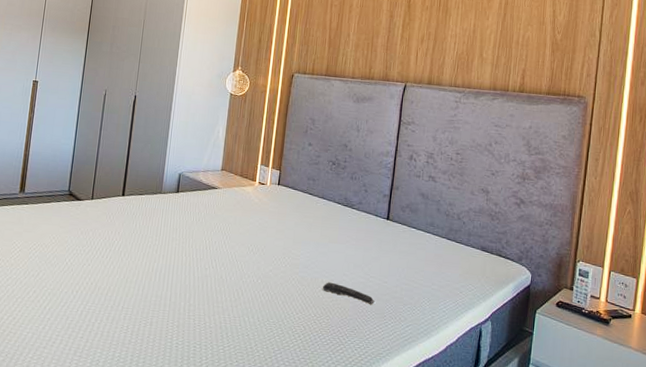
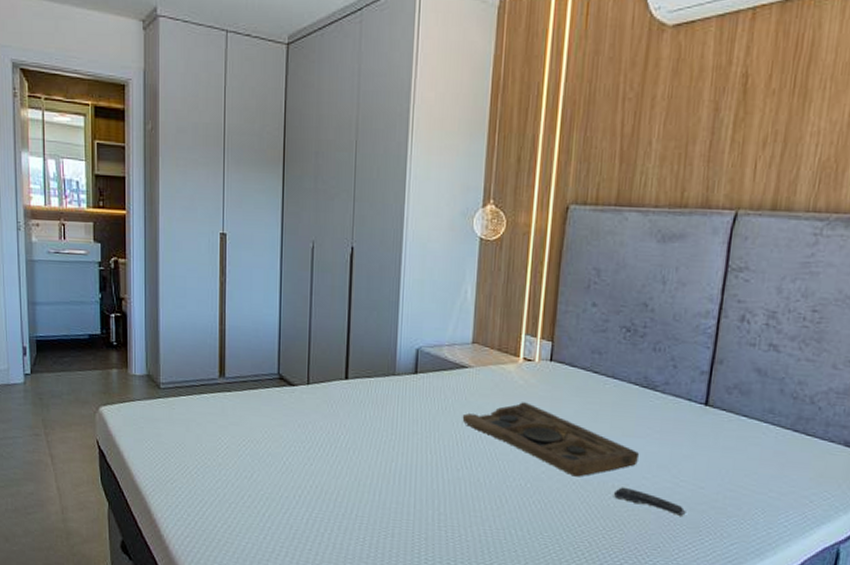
decorative tray: none [211,216,342,274] -> present [462,402,640,477]

